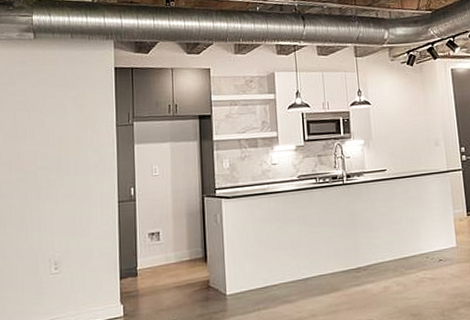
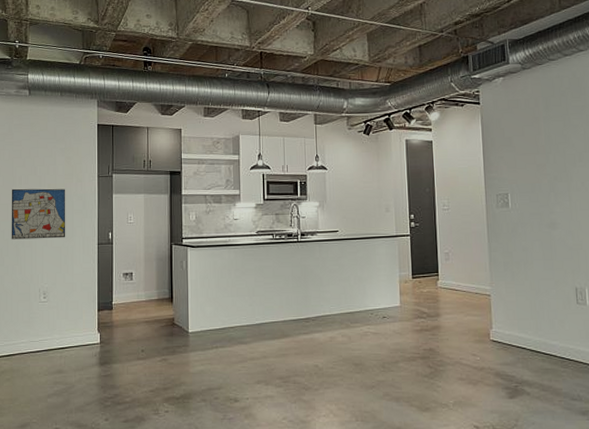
wall art: none [14,142,80,204] -> present [11,188,66,240]

